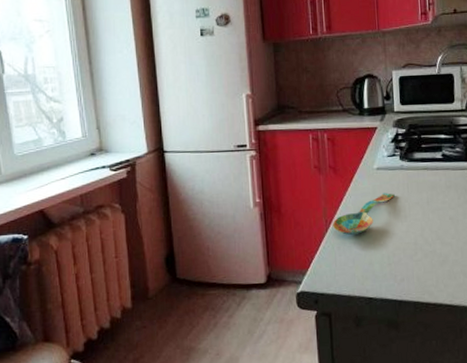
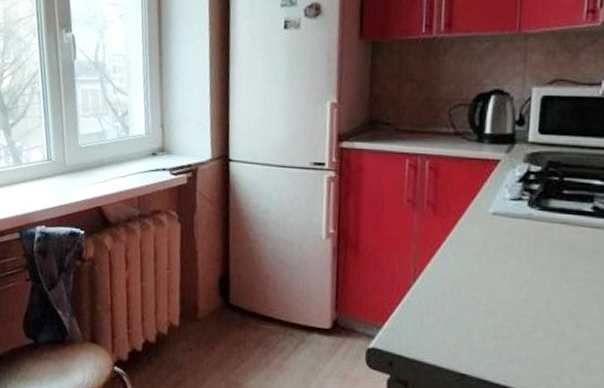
spoon: present [333,193,395,235] -> none [423,246,514,293]

